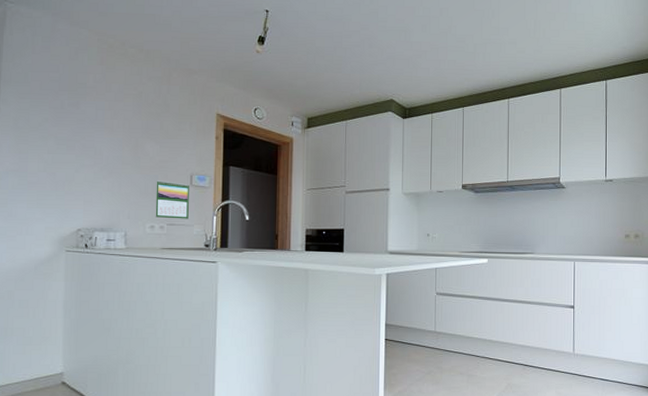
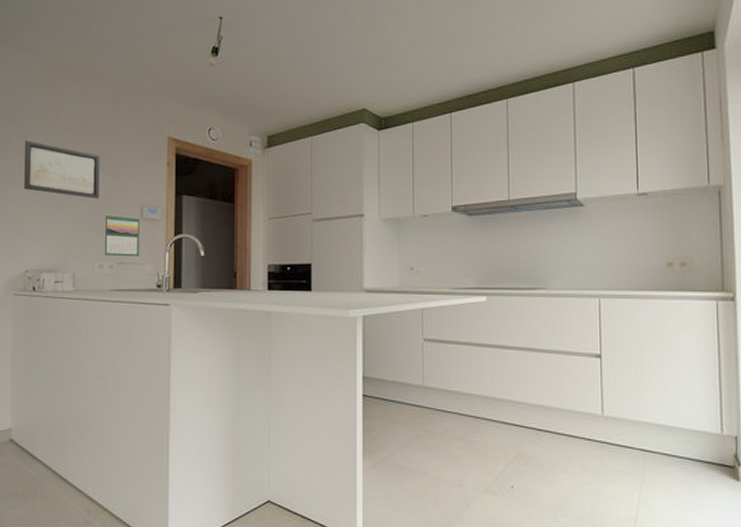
wall art: none [77,110,152,167] -> present [24,141,100,199]

